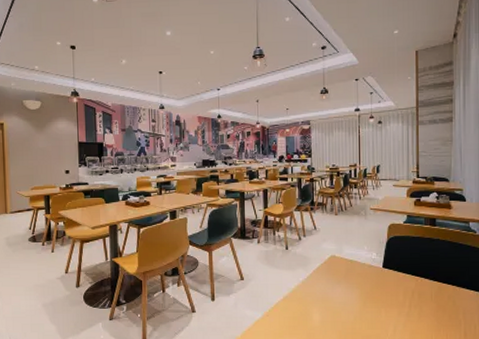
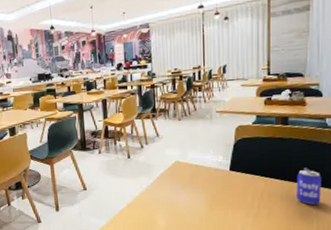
beer can: none [445,269,468,306] -> present [297,168,322,205]

